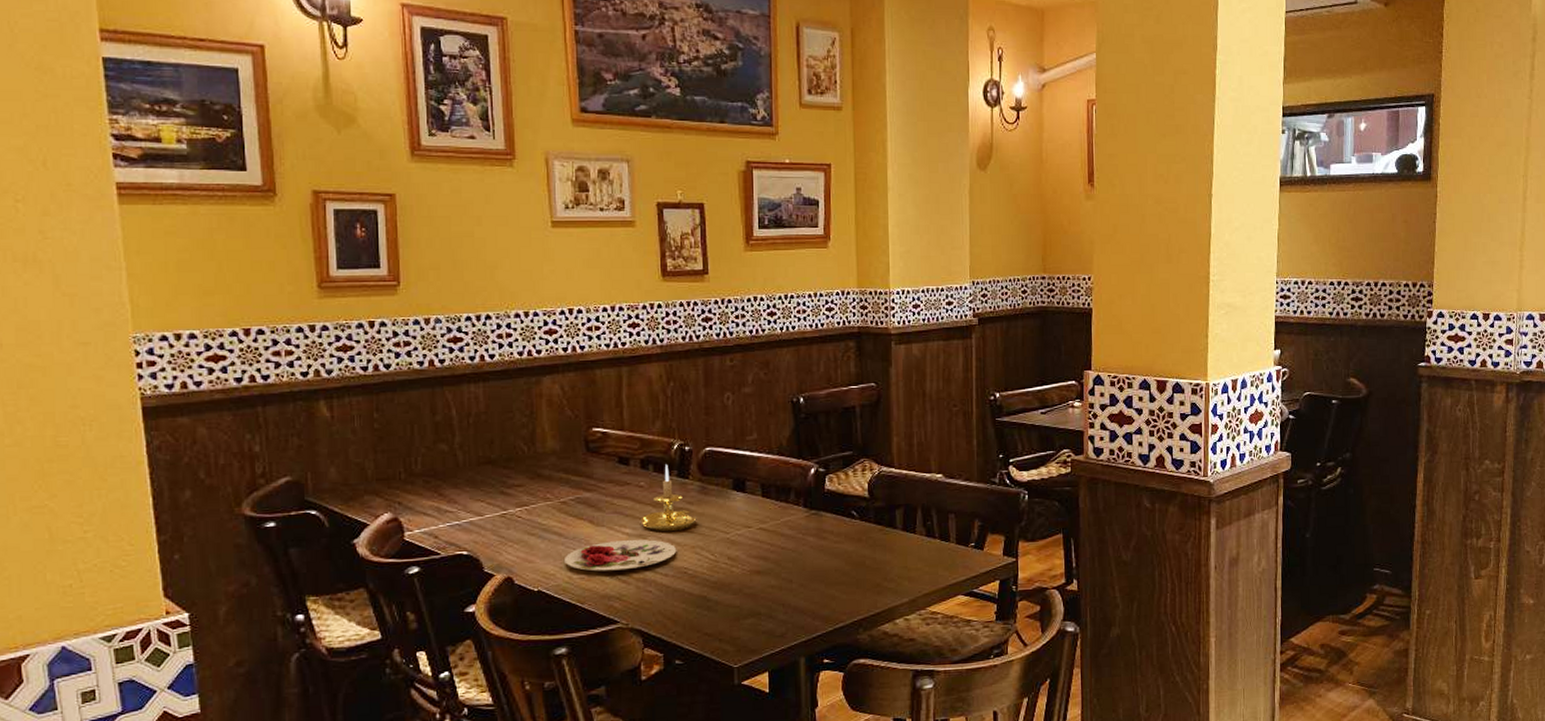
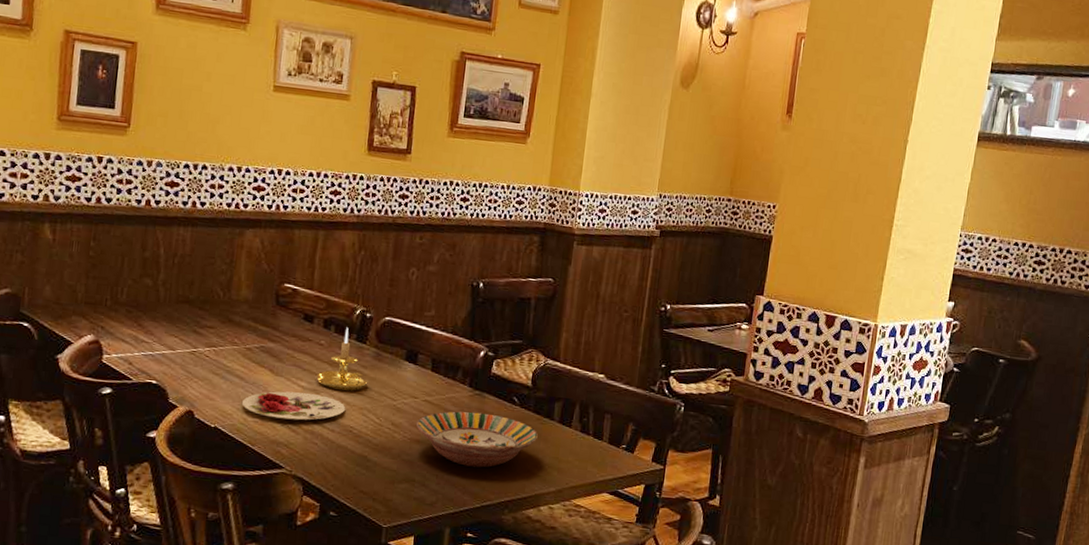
serving bowl: none [753,532,883,590] -> present [416,411,538,468]

